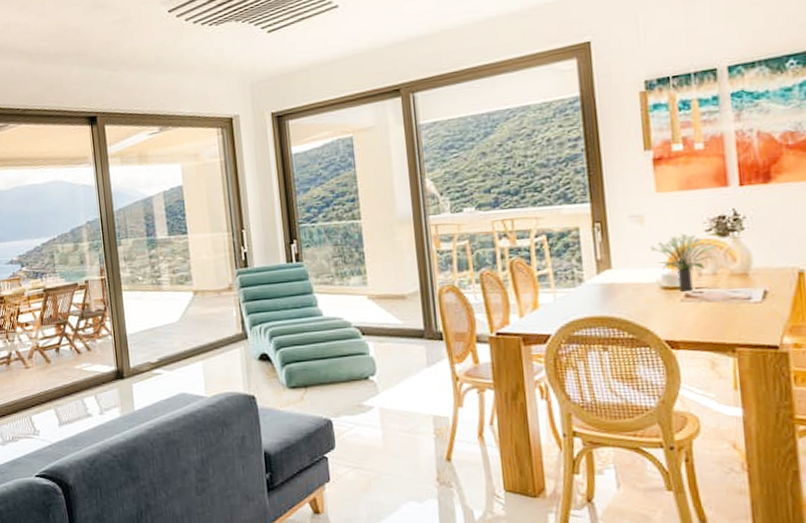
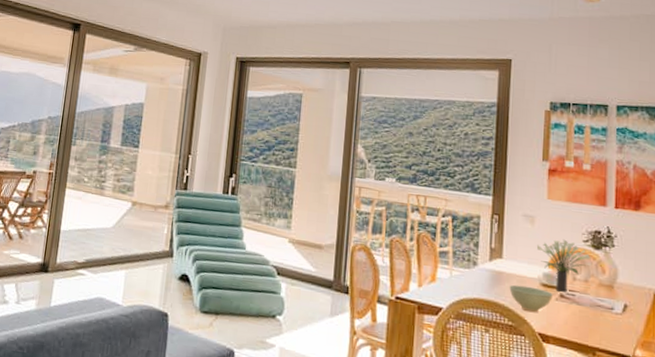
bowl: none [624,292,678,321] -> present [509,284,554,313]

